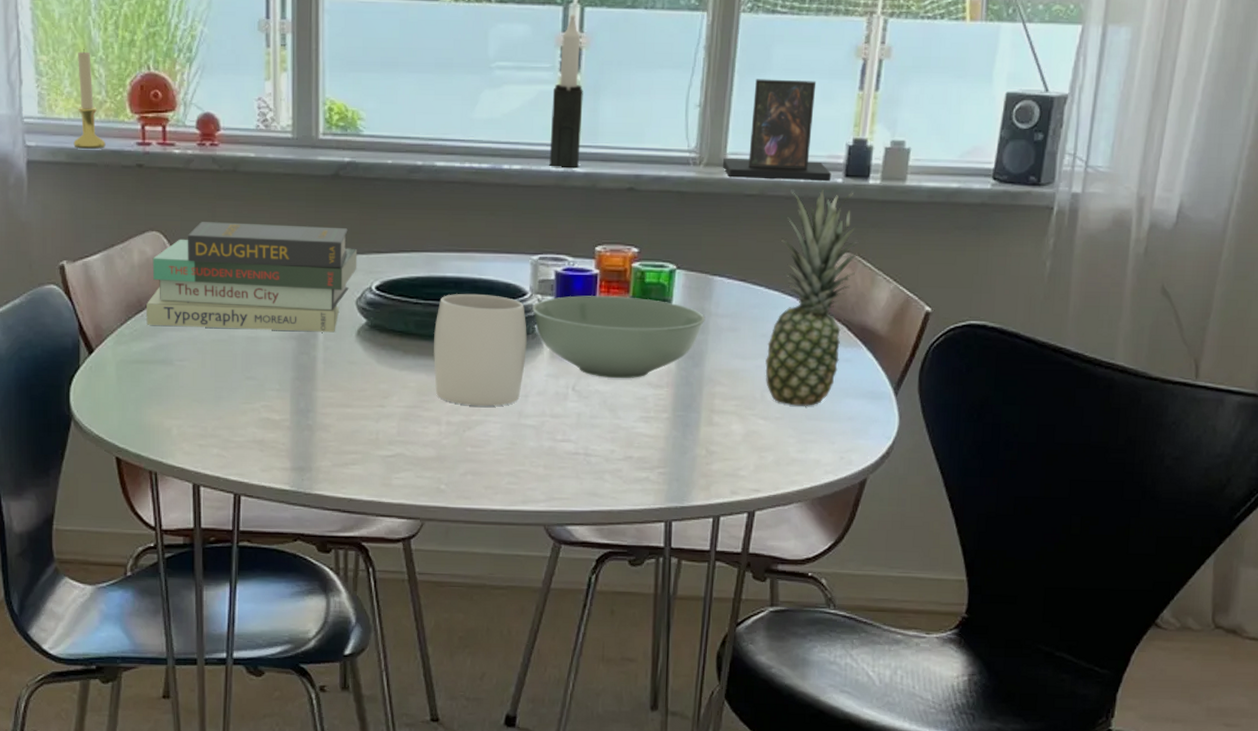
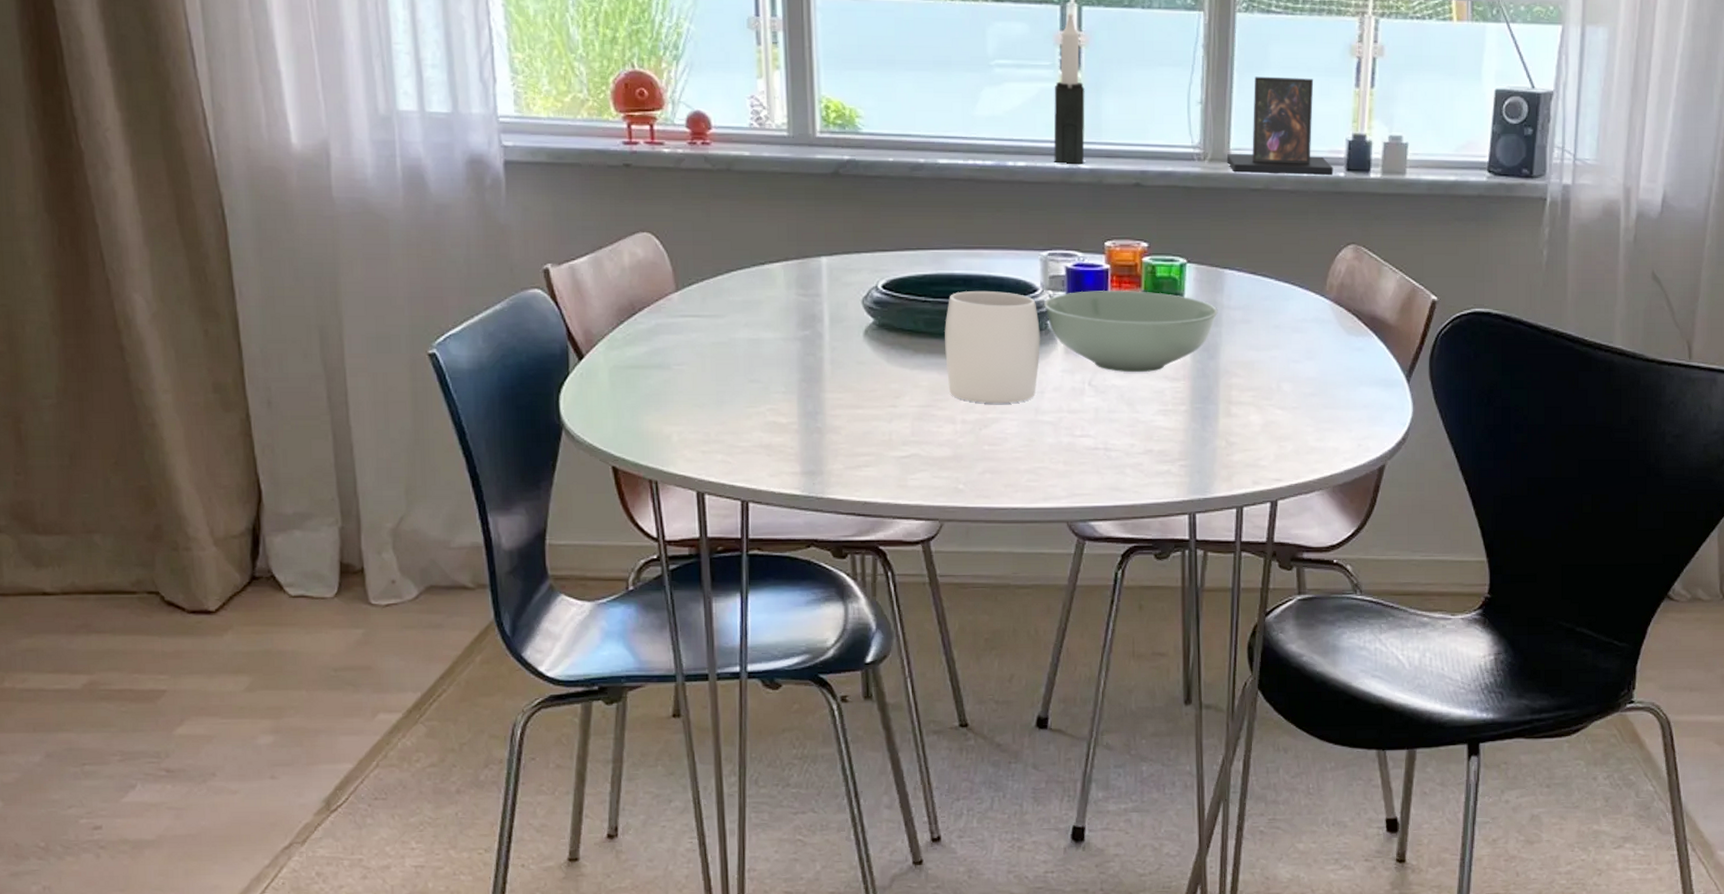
candle holder: present [73,49,106,150] -> none [554,46,590,150]
books: present [146,222,358,333] -> none [640,222,862,333]
fruit: present [765,189,858,406] -> none [1280,183,1364,395]

